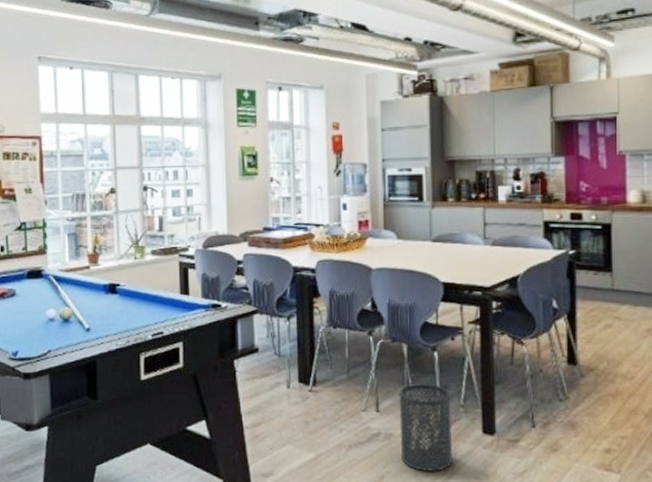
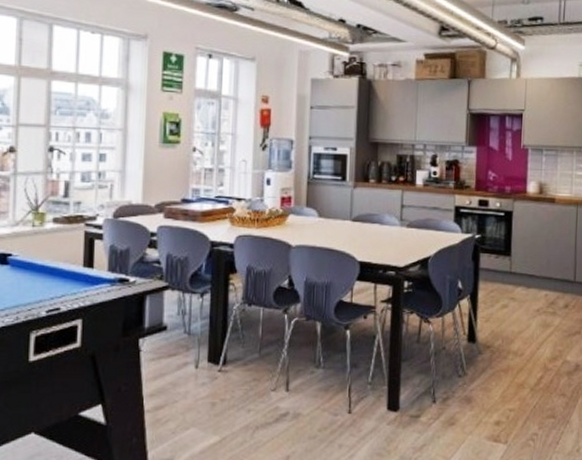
trash can: present [399,383,453,471] -> none [308,361,360,450]

